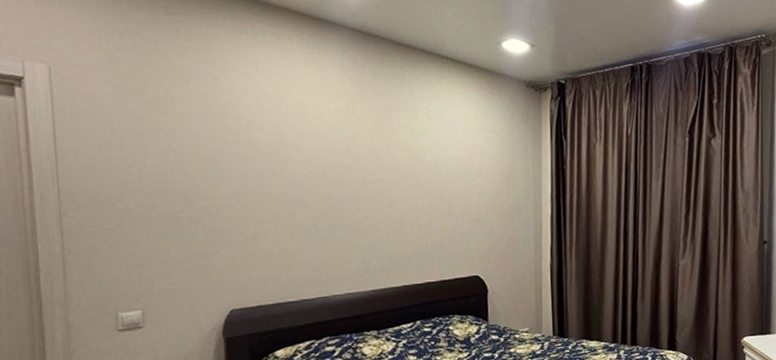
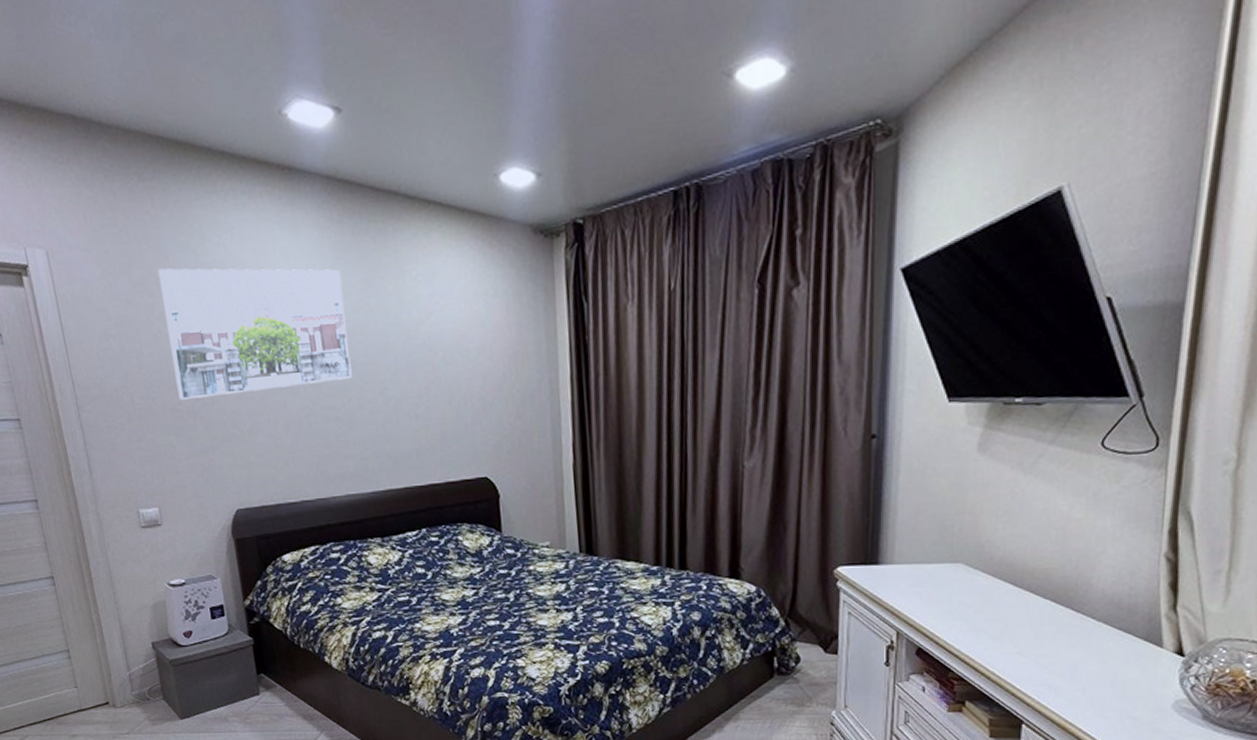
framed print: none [174,91,362,209] -> present [158,268,352,401]

